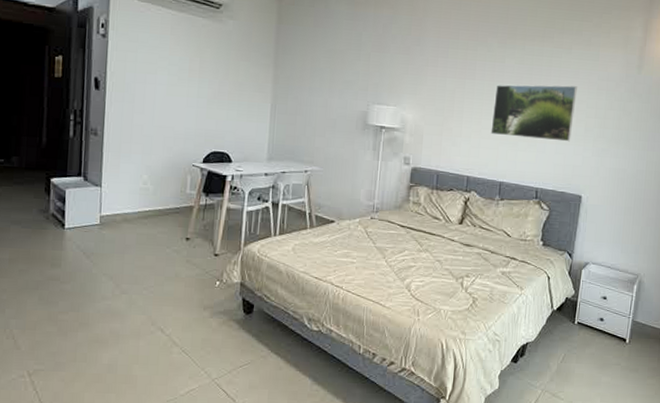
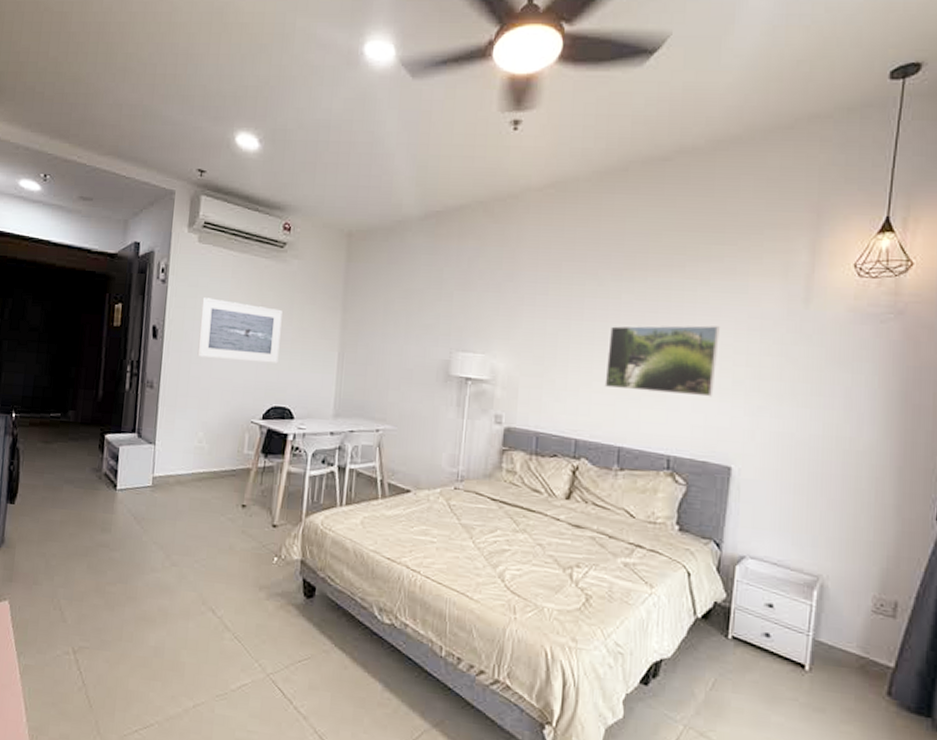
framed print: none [139,52,220,113] -> present [197,298,282,364]

